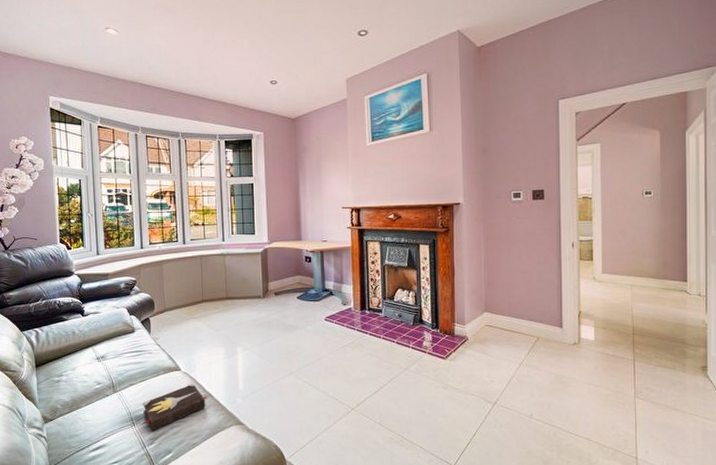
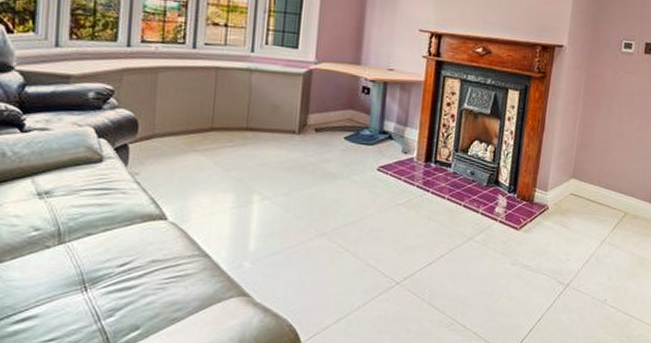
hardback book: present [143,383,208,432] -> none [102,237,203,301]

